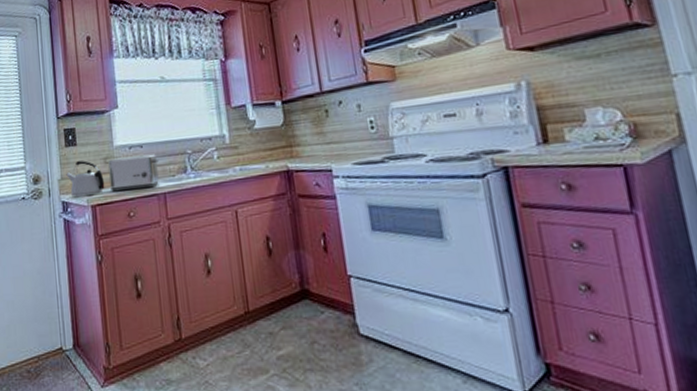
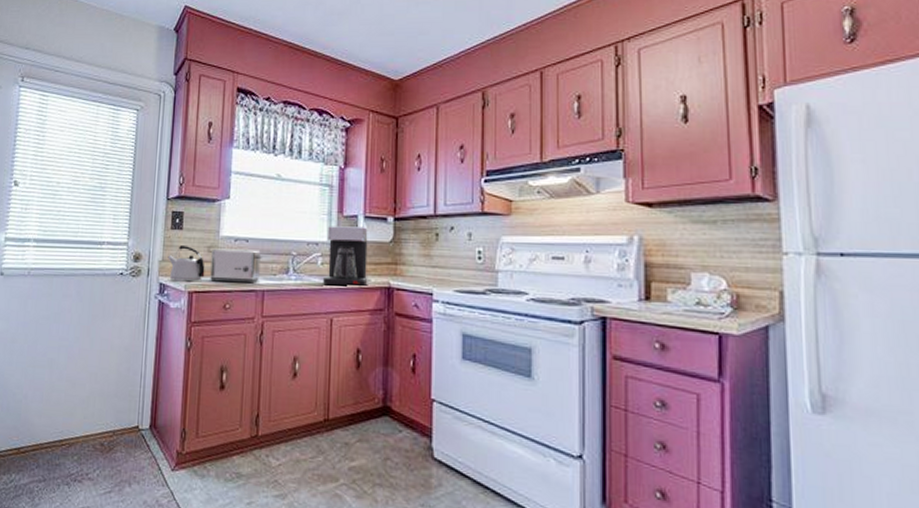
coffee maker: none [218,114,266,179] -> present [323,226,368,287]

